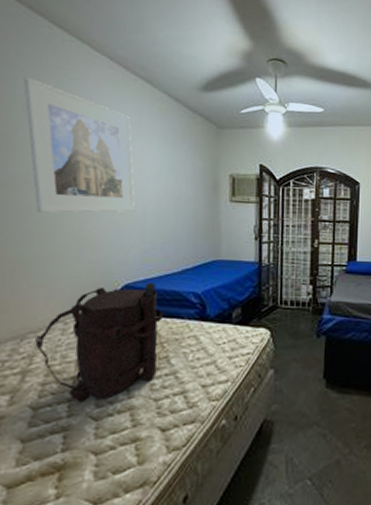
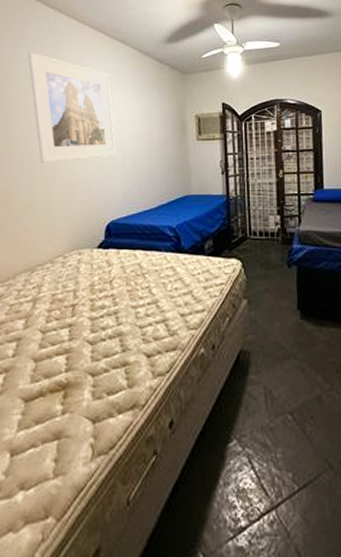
backpack: present [35,283,164,403] -> none [42,219,144,328]

